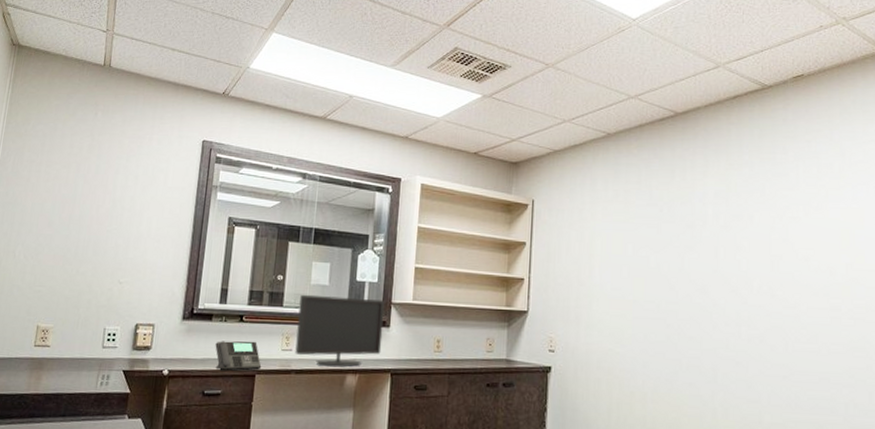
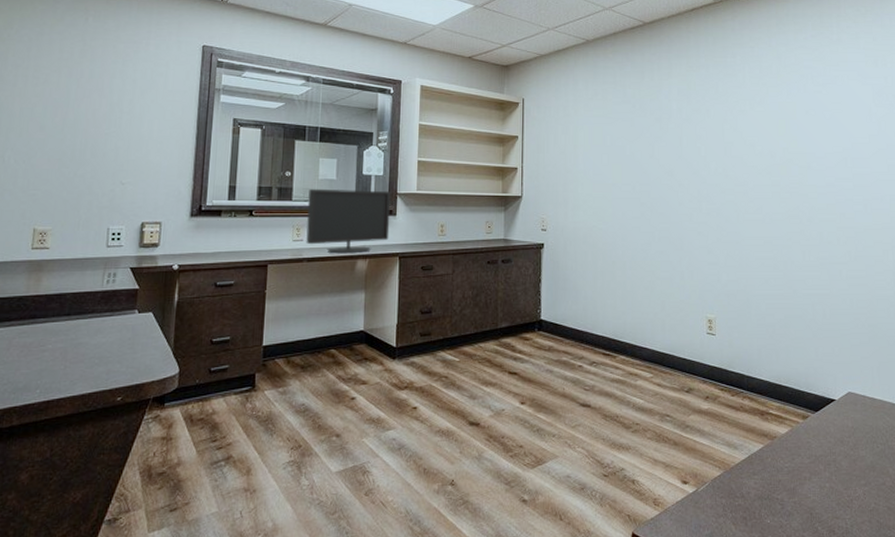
phone: present [215,341,262,372] -> none [225,234,274,263]

